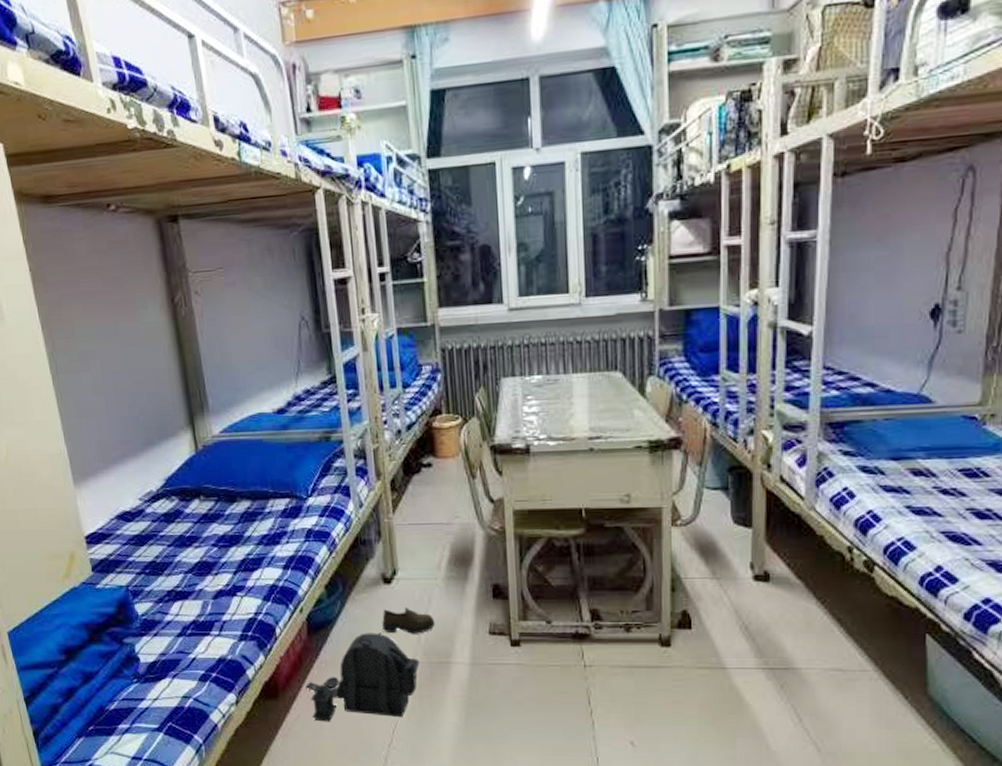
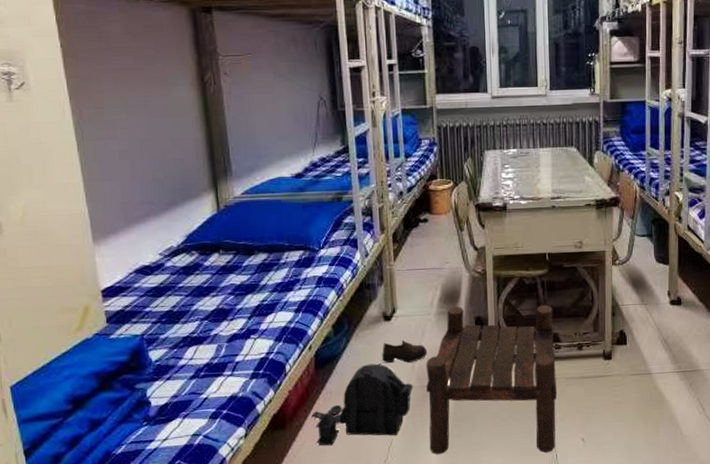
stool: none [433,570,597,754] -> present [426,304,557,455]

